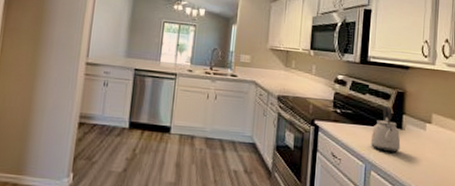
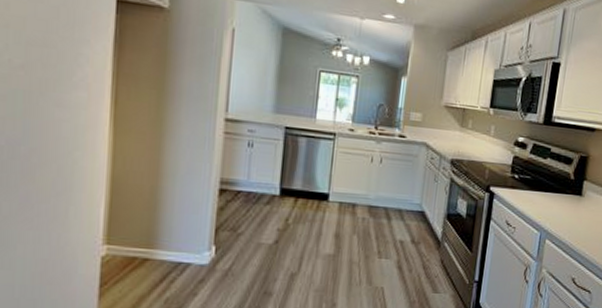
kettle: present [370,105,401,152] -> none [547,170,579,220]

